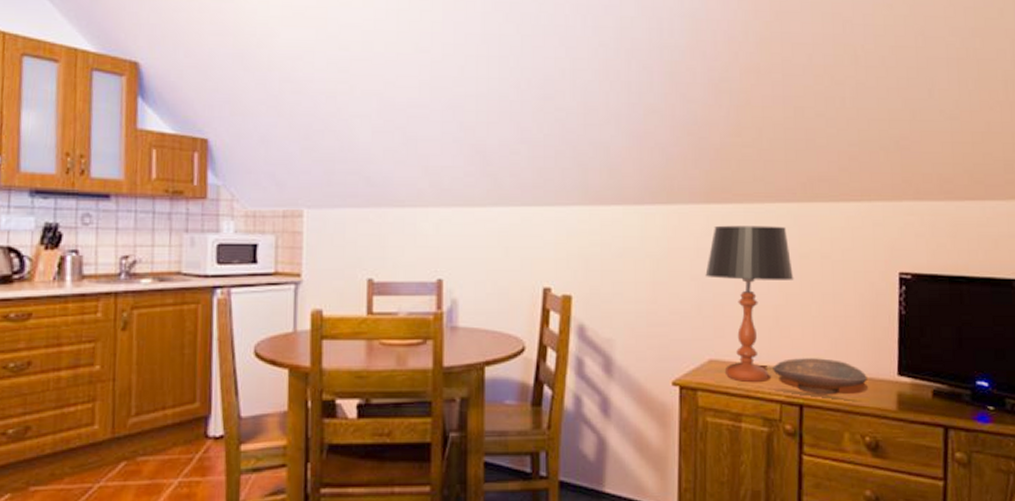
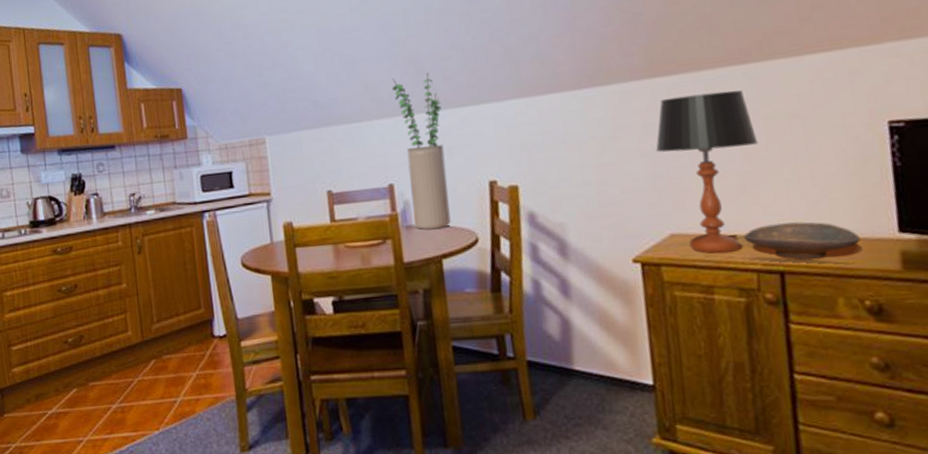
vase: none [453,165,504,334] -> present [391,73,451,230]

